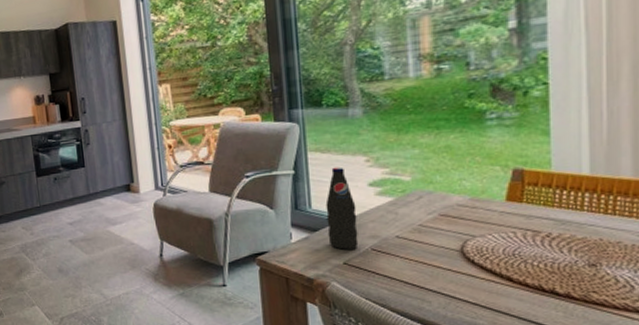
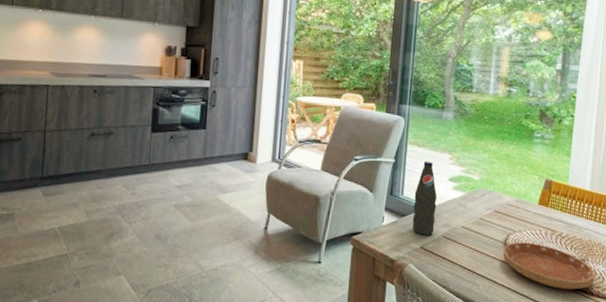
saucer: none [460,248,617,304] -> present [503,242,595,290]

